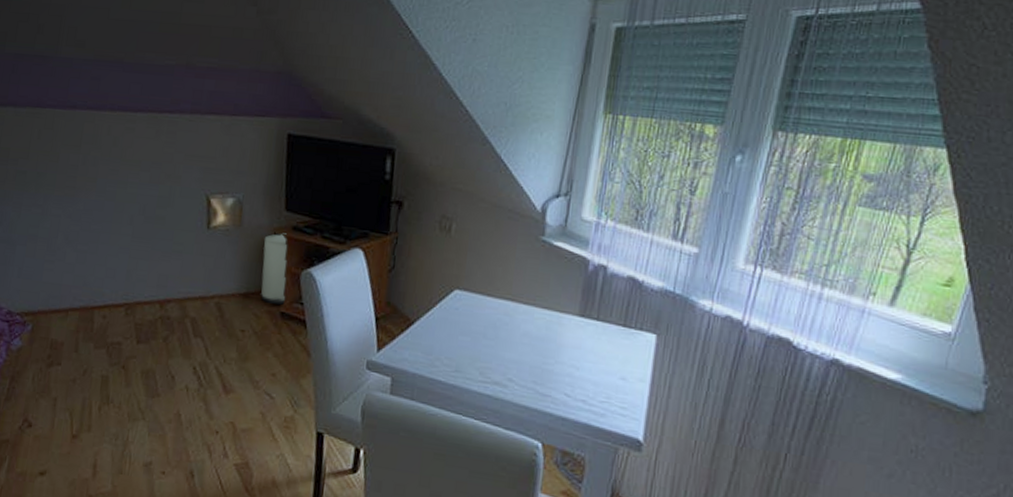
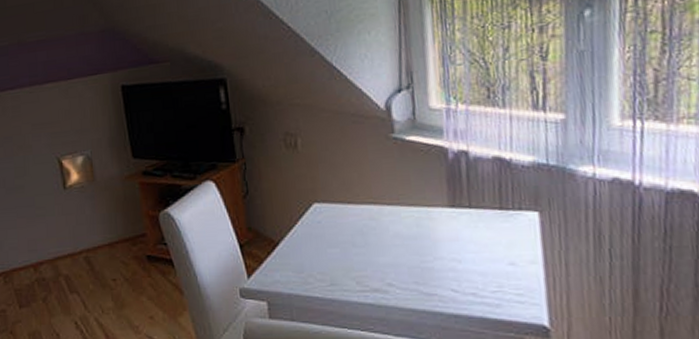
pedal bin: present [261,233,288,305] -> none [117,179,149,249]

